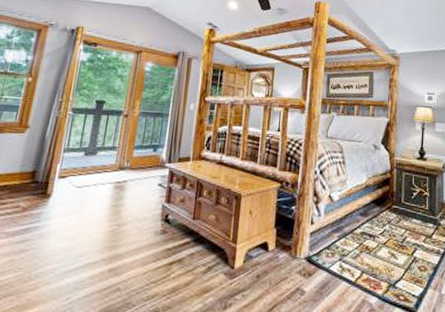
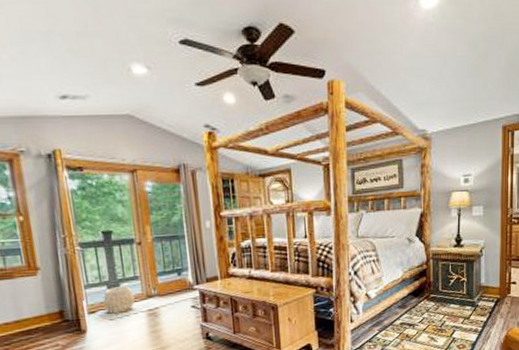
woven basket: none [75,154,107,181] -> present [103,286,135,314]

